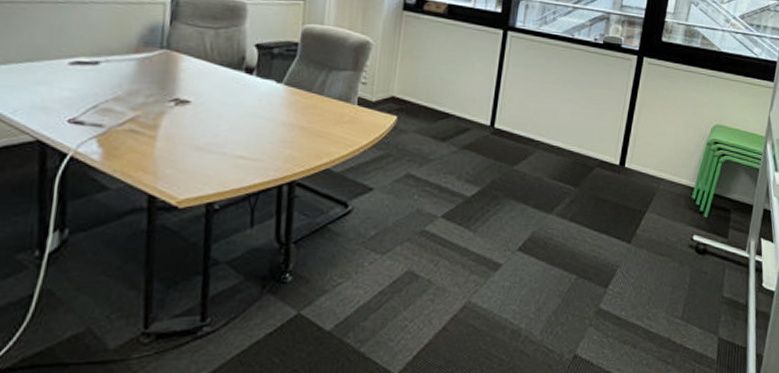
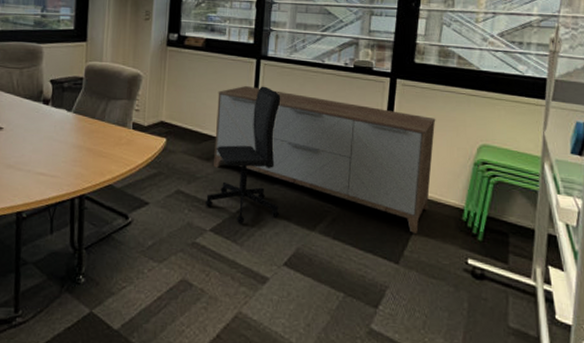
office chair: none [437,60,527,208] -> present [205,86,281,224]
sideboard: none [449,58,677,212] -> present [214,85,436,233]

